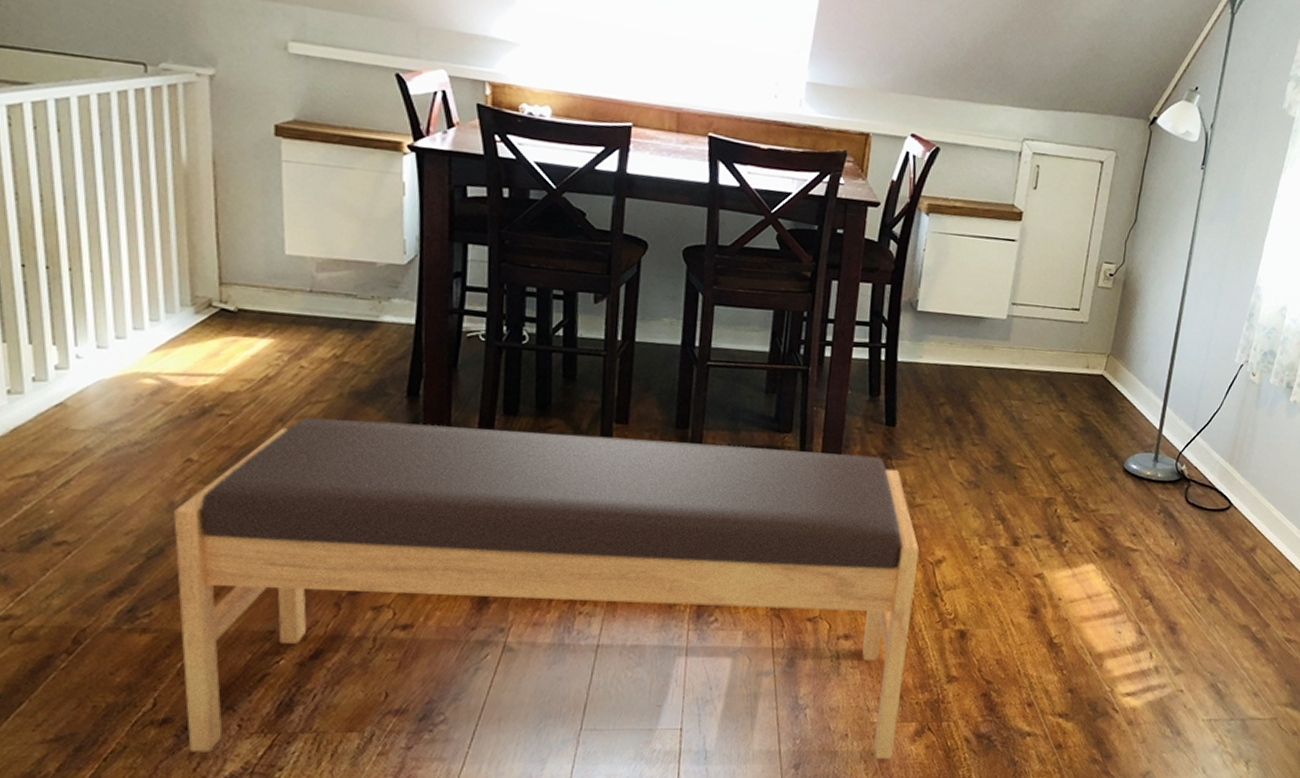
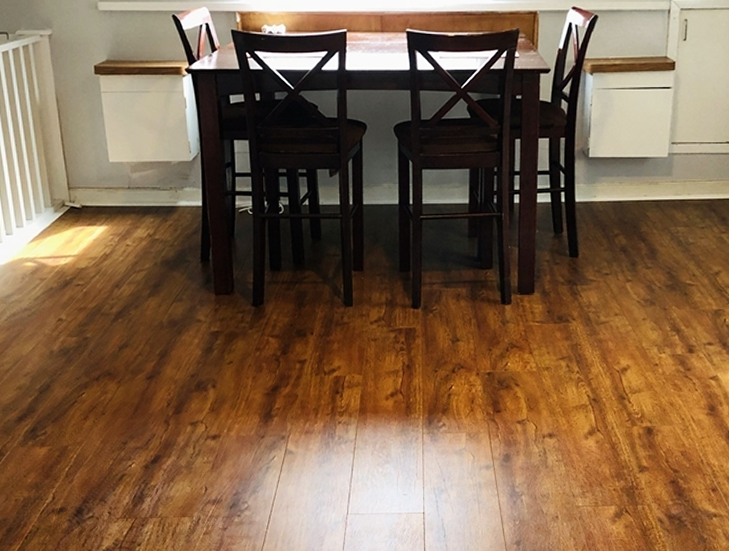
bench: present [174,417,920,759] -> none [54,281,607,537]

